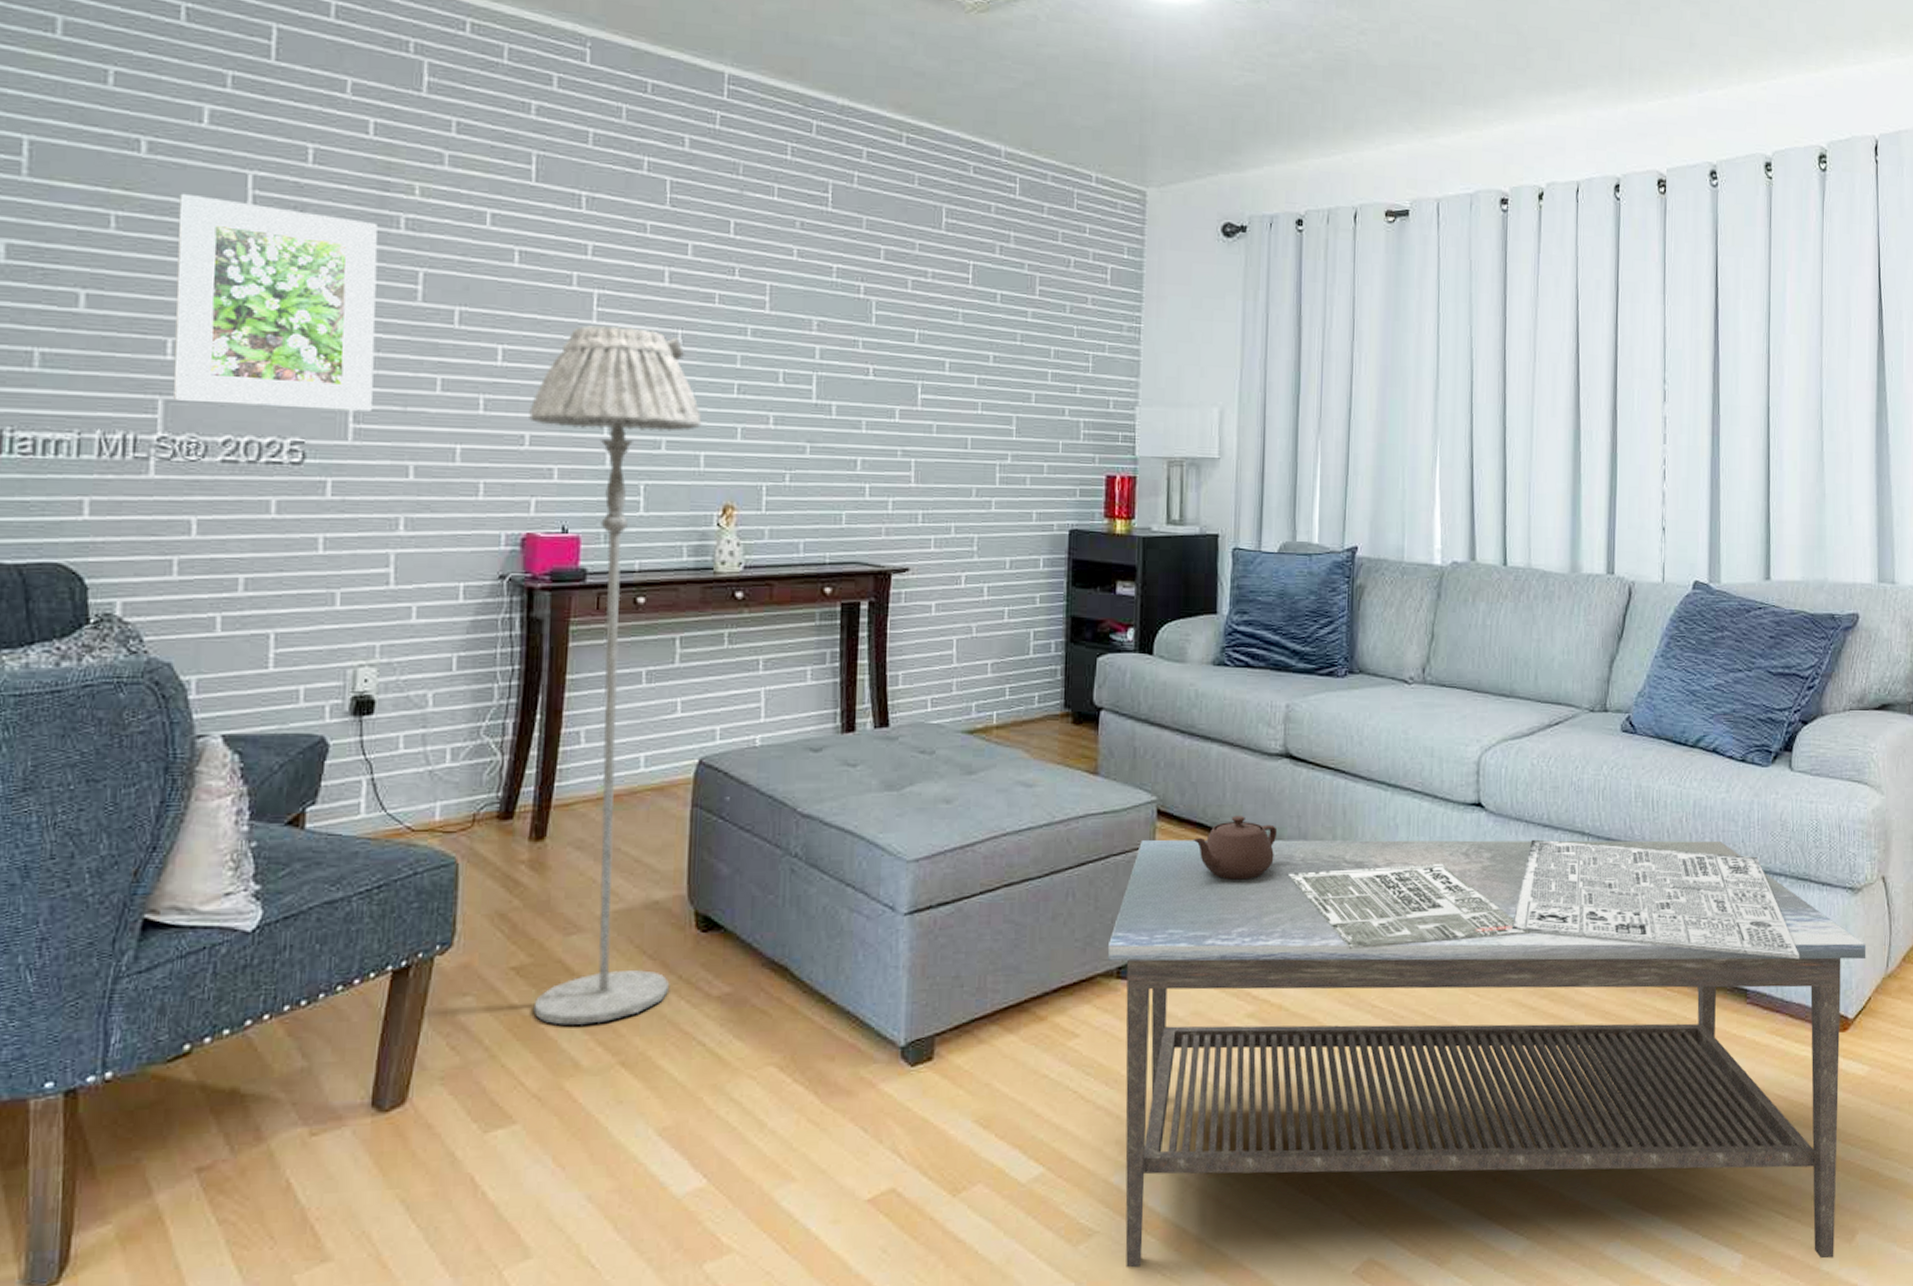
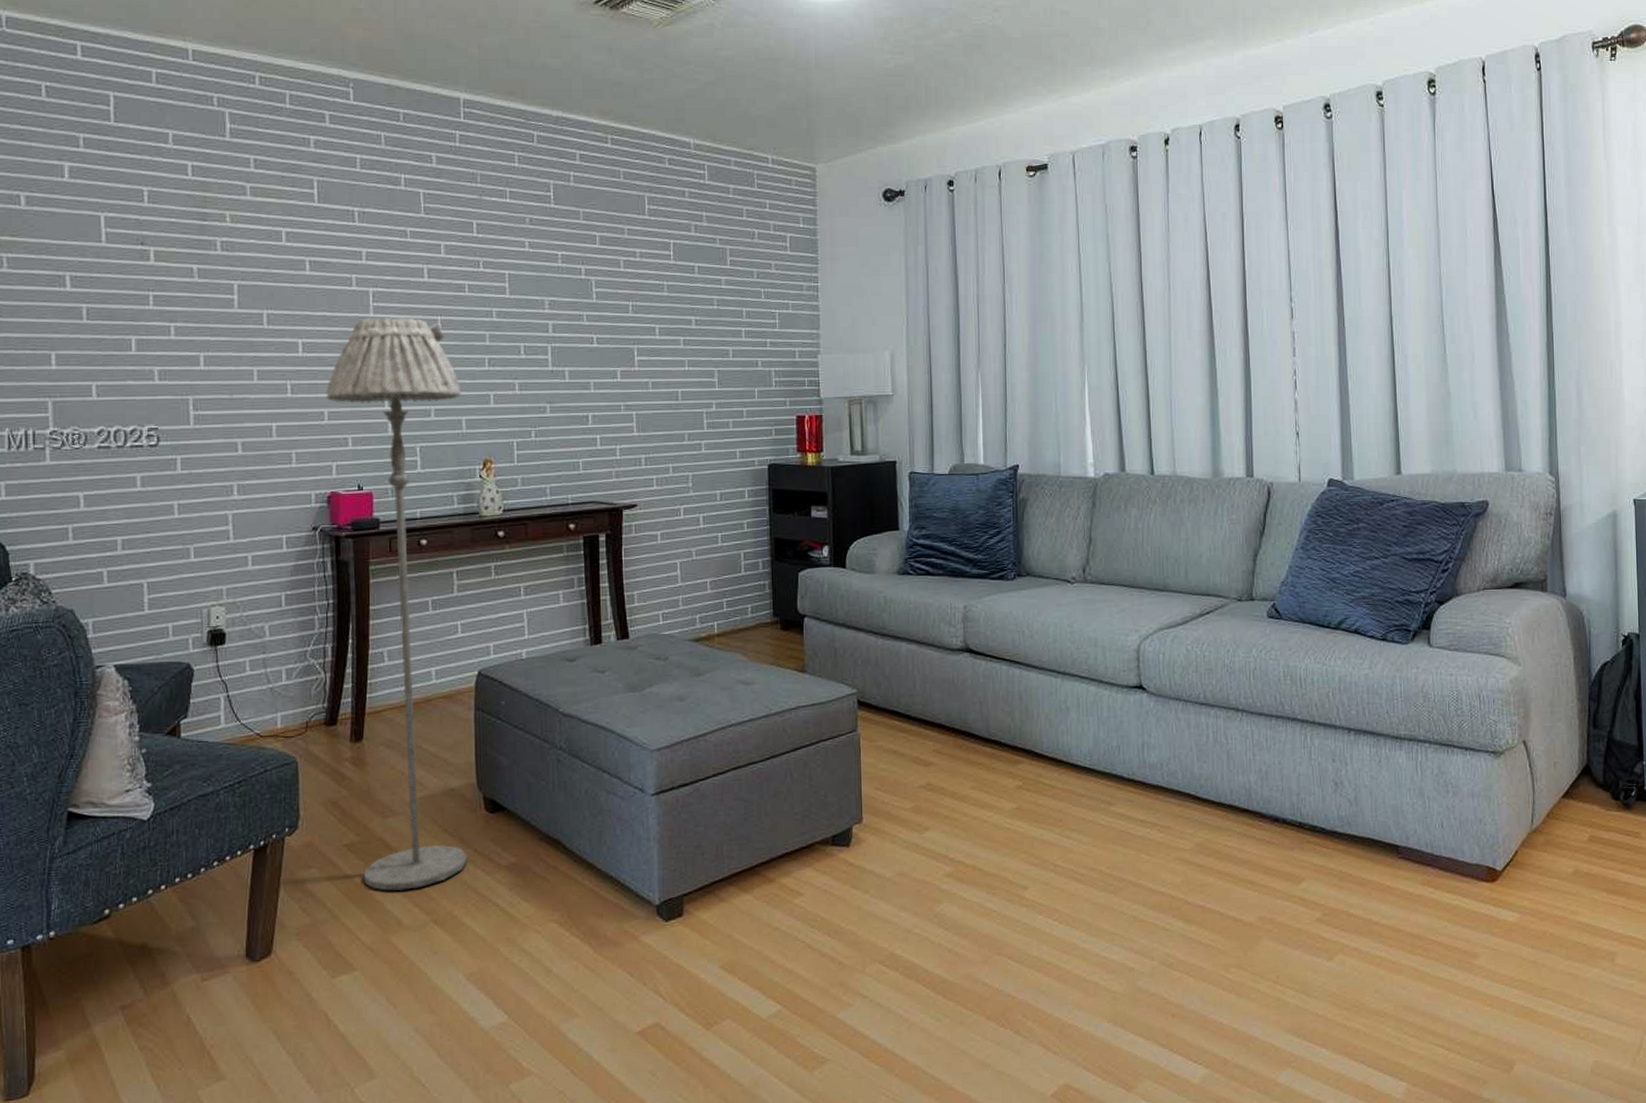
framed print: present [172,193,378,411] -> none [52,235,206,402]
coffee table: present [1107,816,1867,1268] -> none [822,704,1511,1091]

